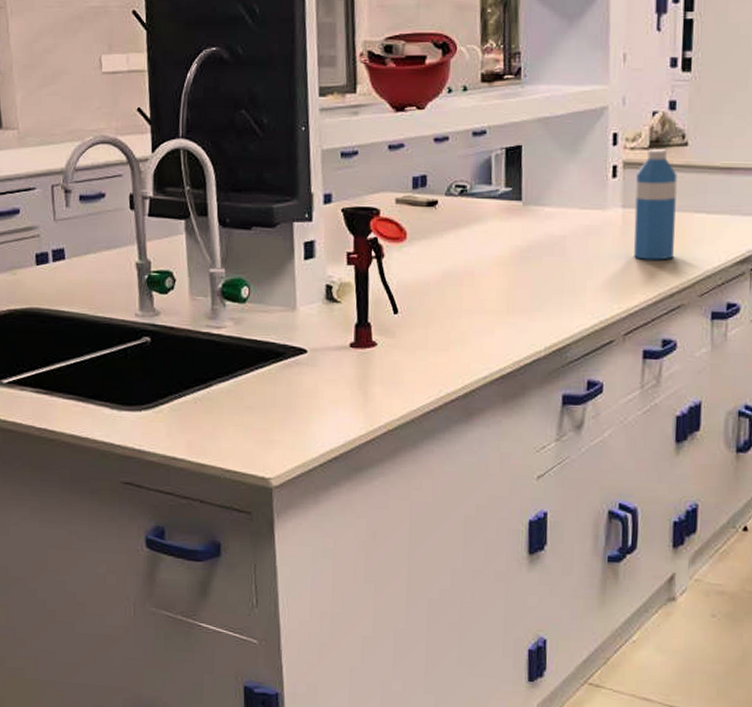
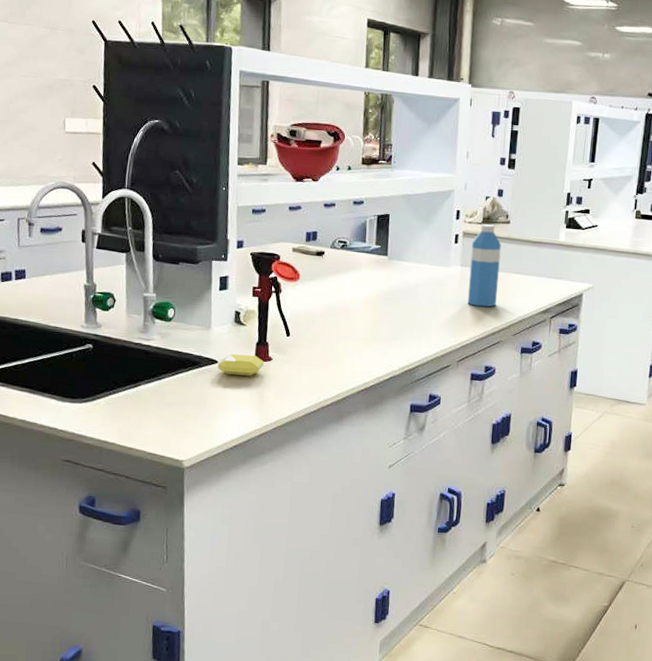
soap bar: none [308,340,367,368] -> present [218,353,264,376]

